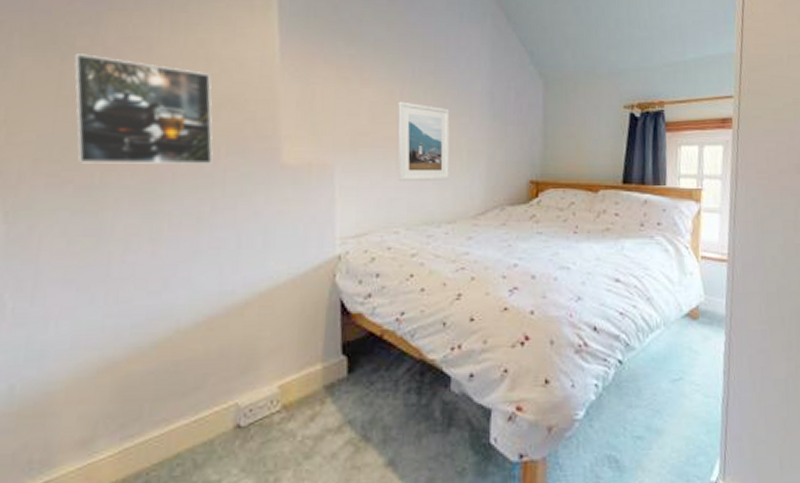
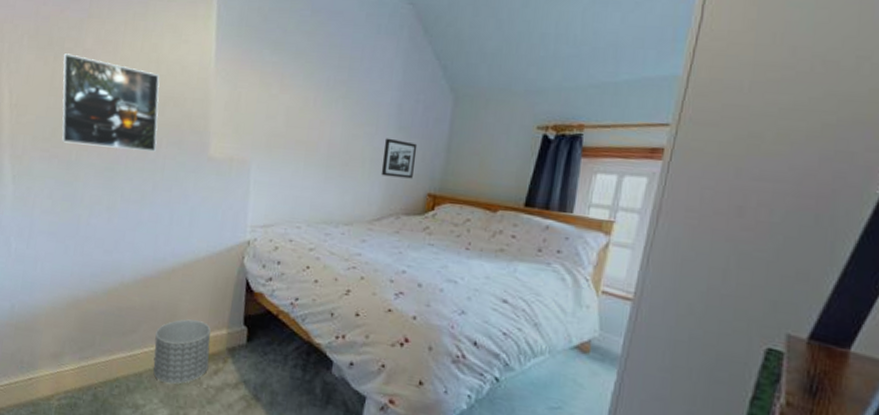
planter: none [228,359,303,445] -> present [153,319,211,384]
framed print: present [397,101,450,181] -> none [304,108,358,186]
picture frame: none [480,127,514,167] -> present [381,138,418,179]

